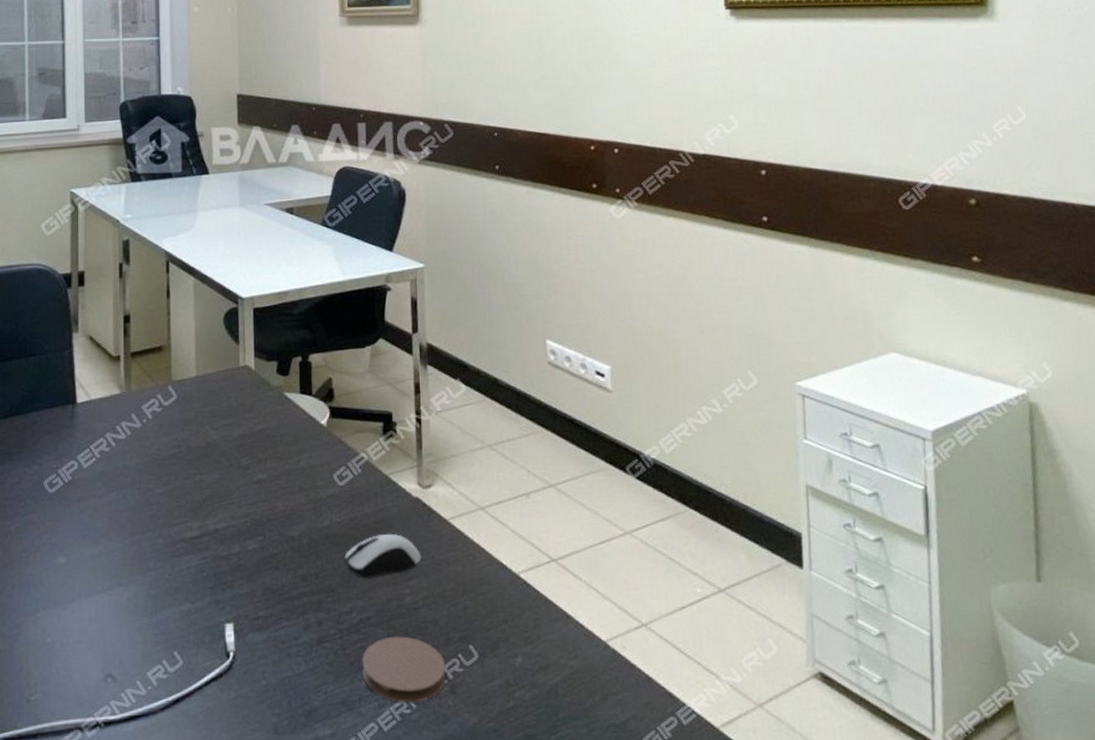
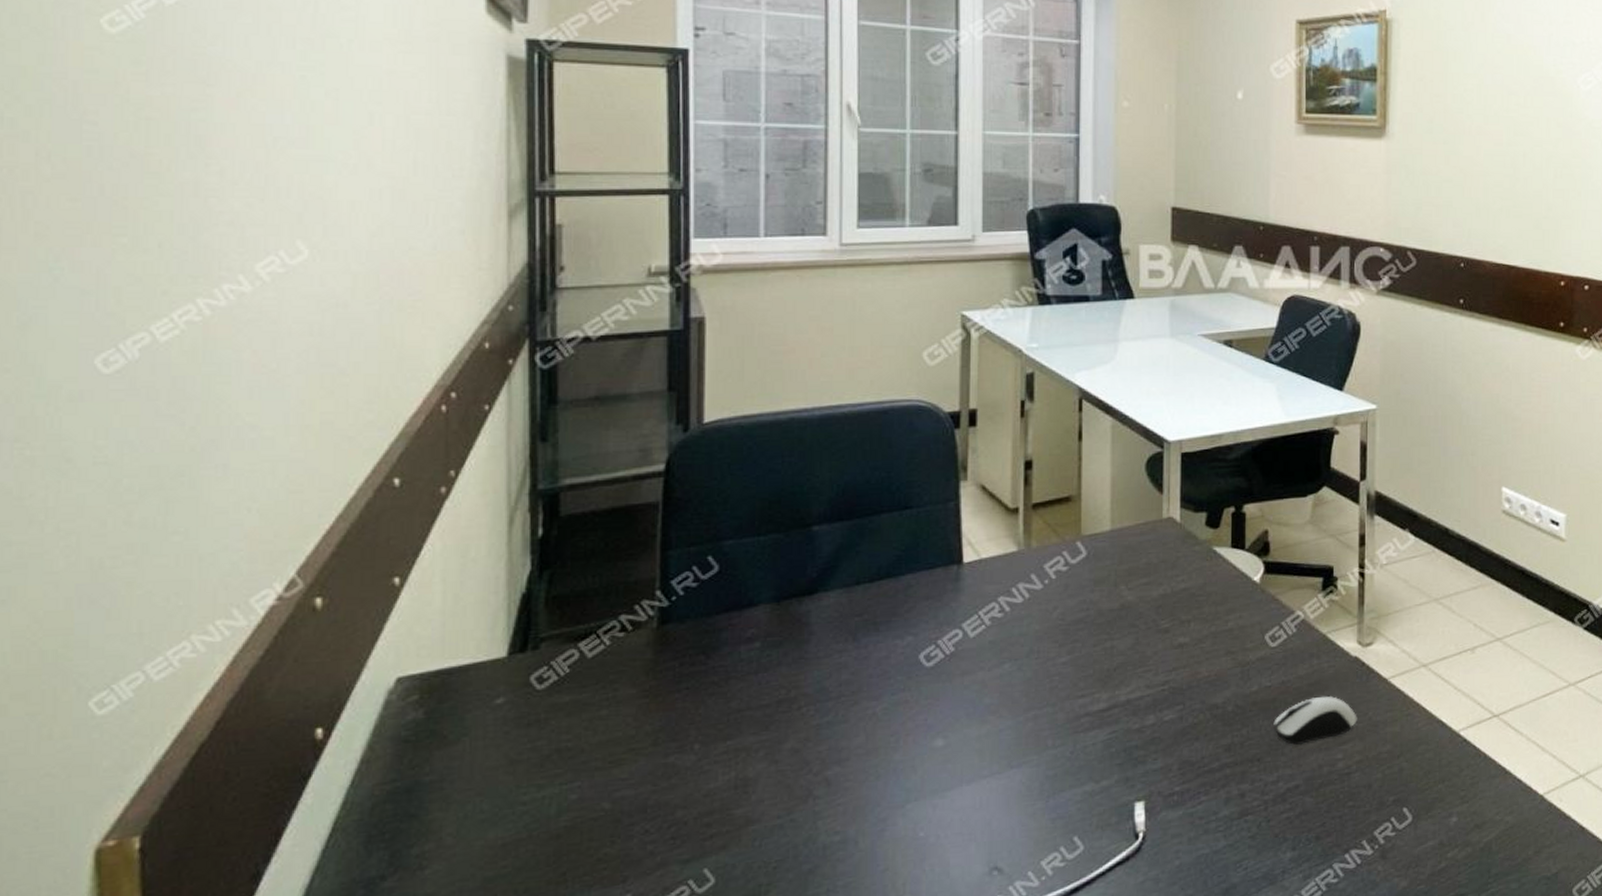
coaster: present [362,636,446,703] -> none [1287,803,1377,872]

